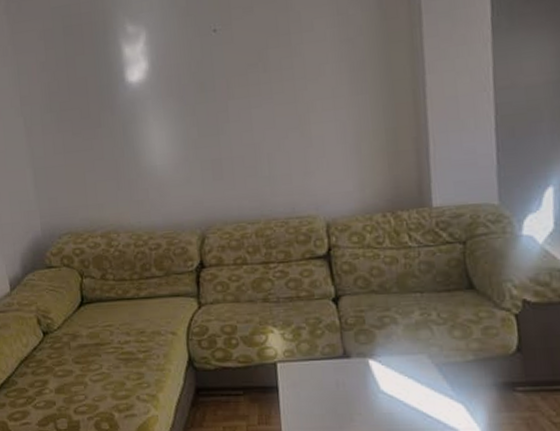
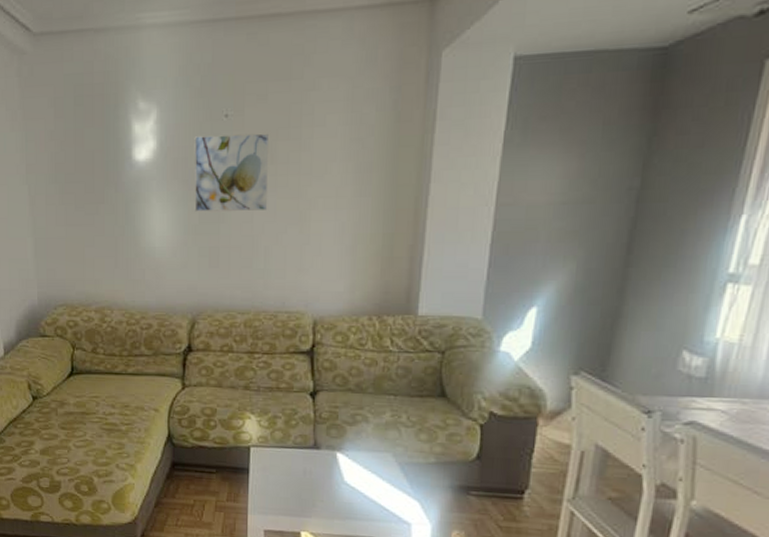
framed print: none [185,43,266,126] -> present [194,133,269,212]

